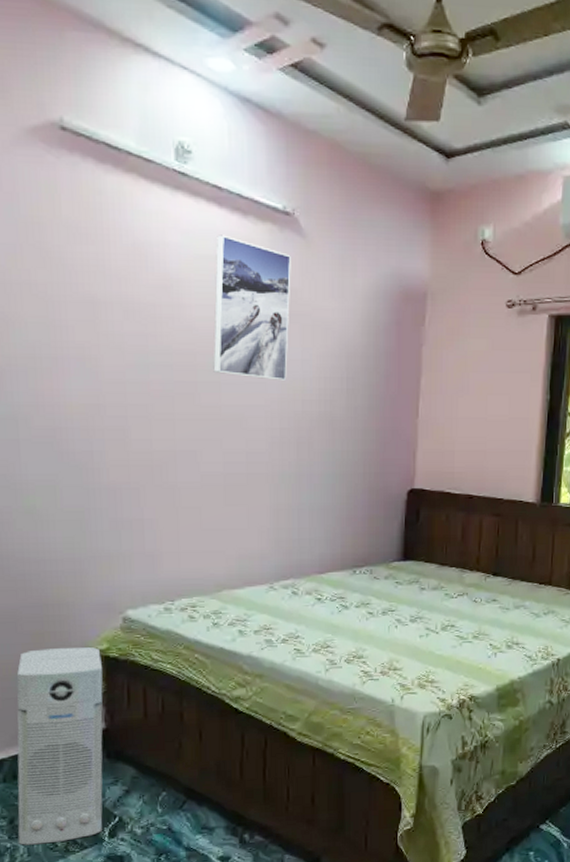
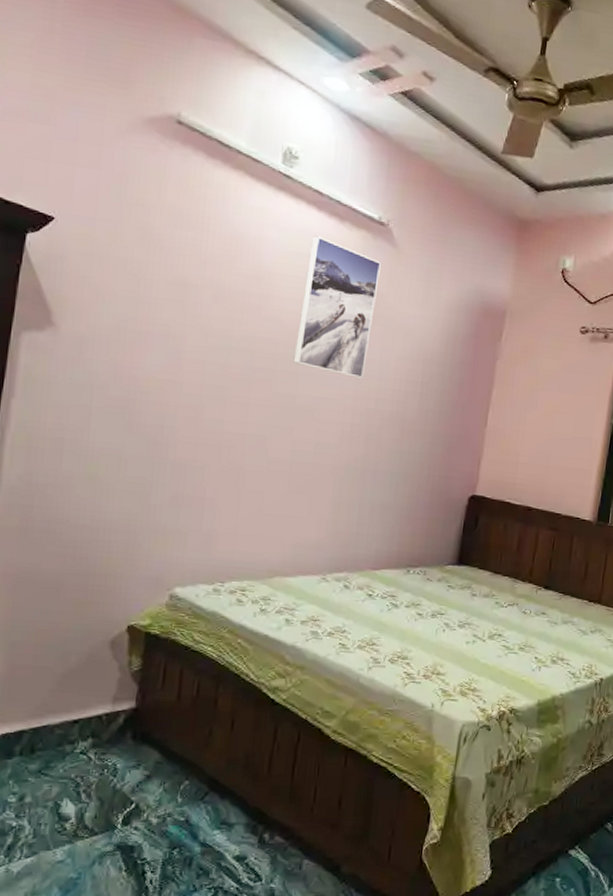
air purifier: present [16,647,103,845] -> none [25,618,142,826]

